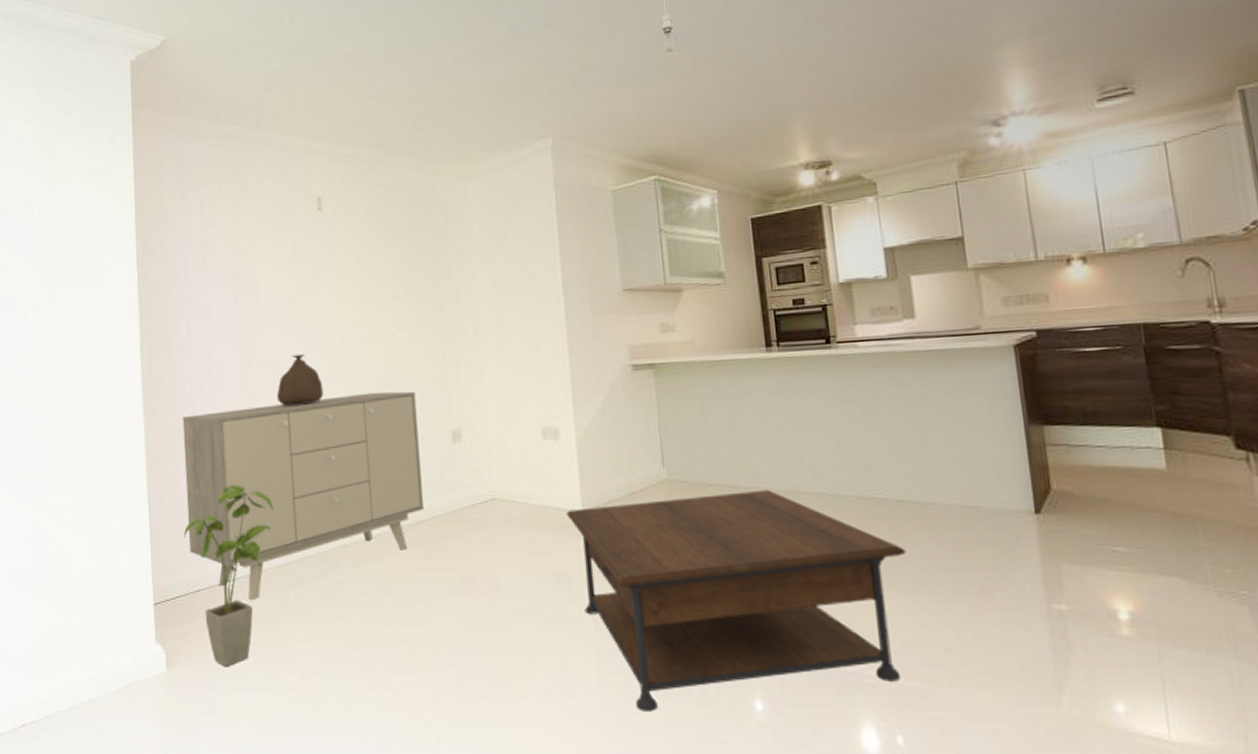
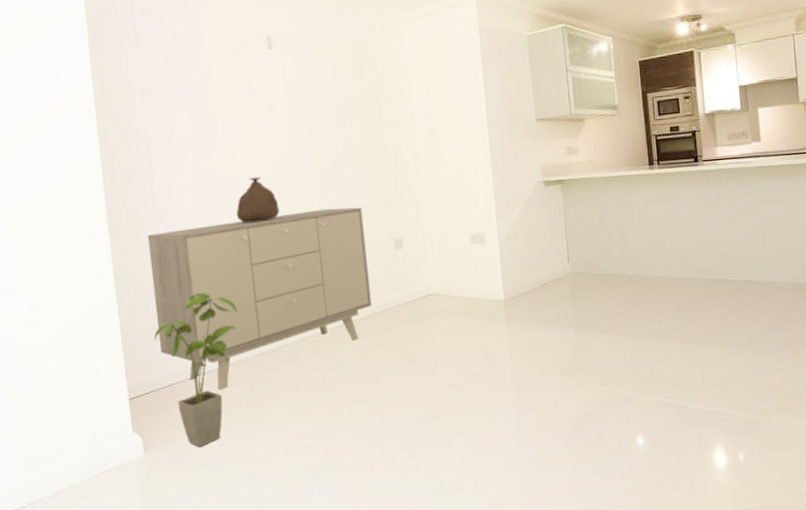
coffee table: present [566,489,906,712] -> none [491,277,749,453]

